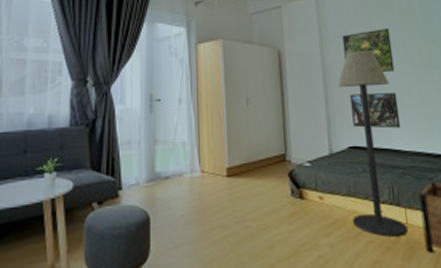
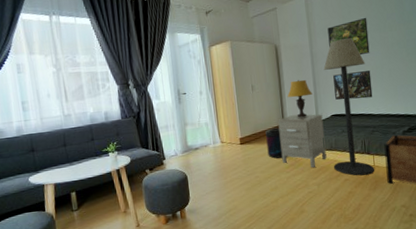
supplement container: none [261,157,290,202] -> present [265,127,287,159]
nightstand: none [279,142,343,219] -> present [278,114,327,168]
table lamp: none [292,96,324,147] -> present [288,79,313,118]

